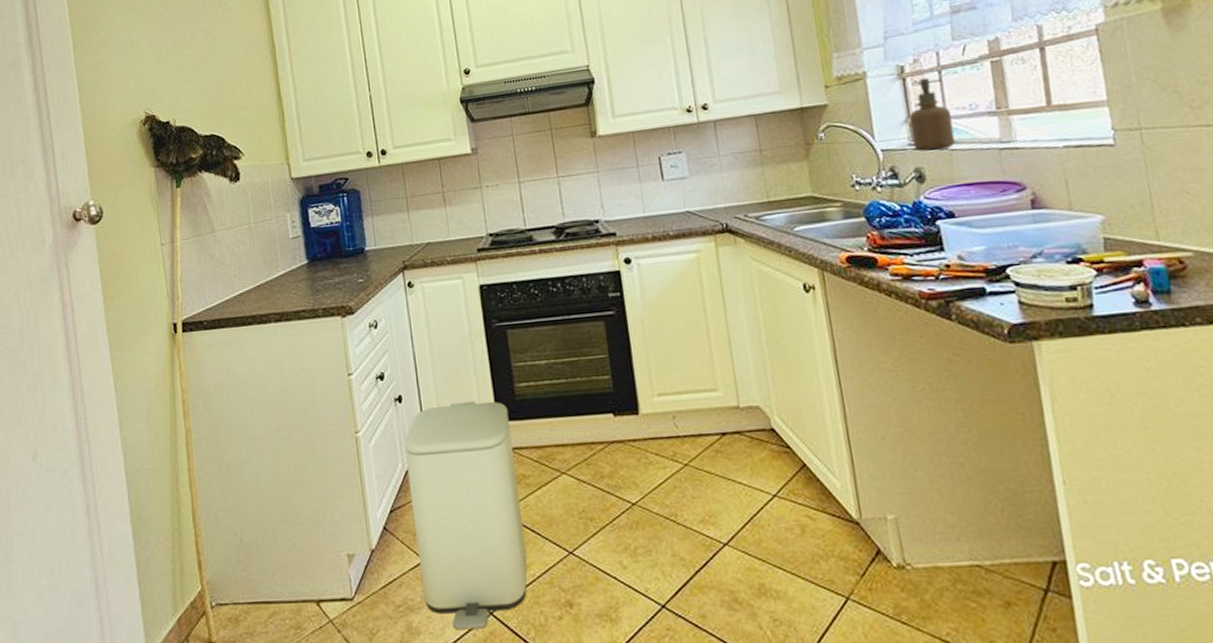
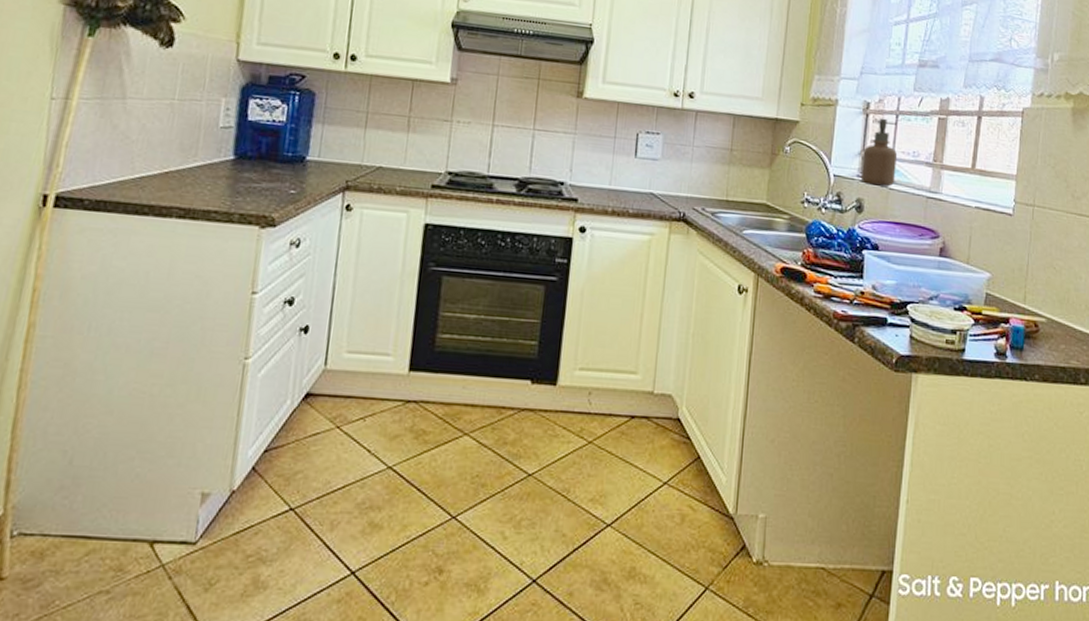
pedal bin: present [403,401,527,630] -> none [280,343,424,589]

